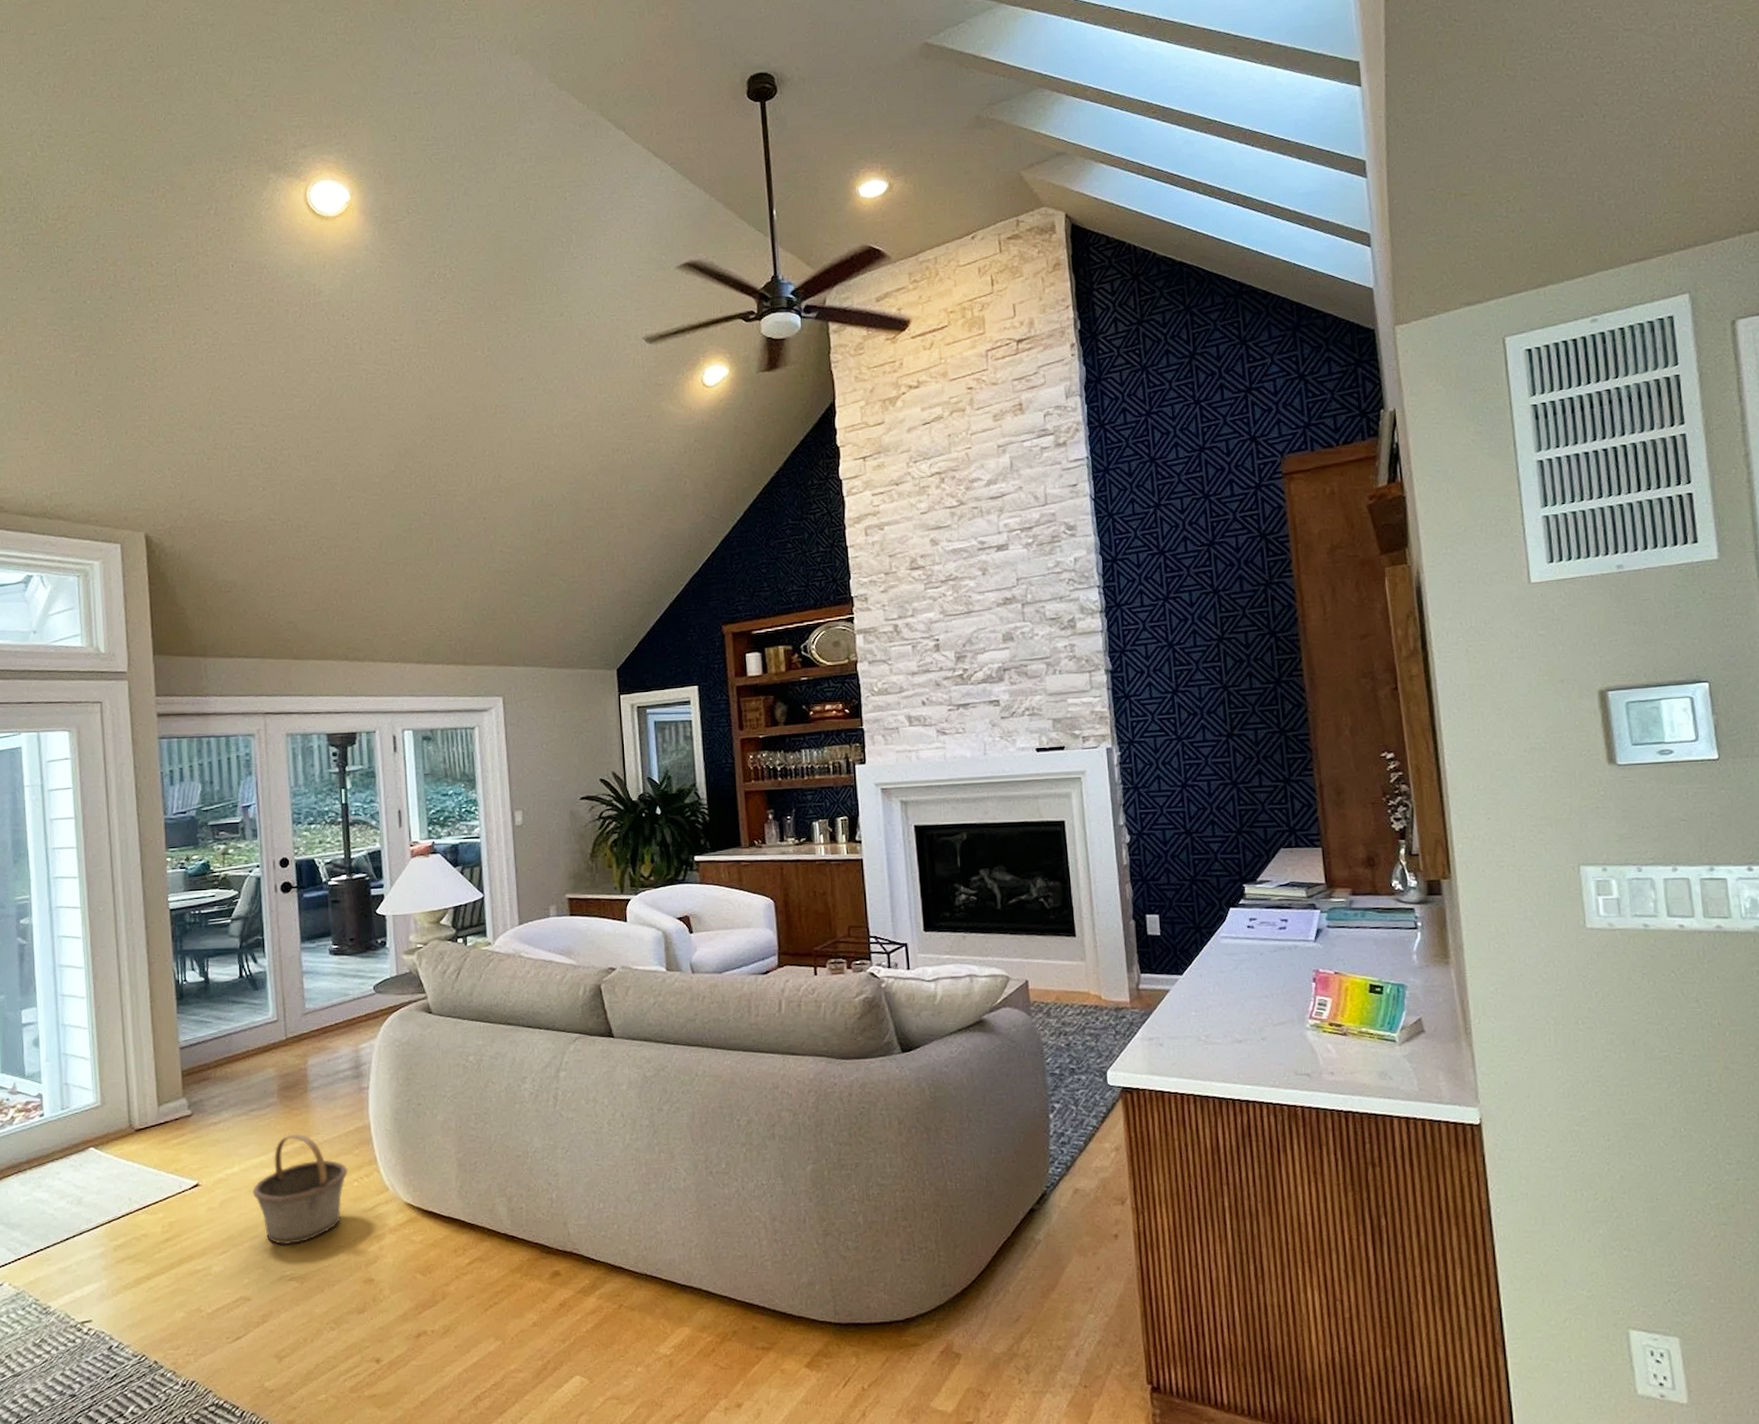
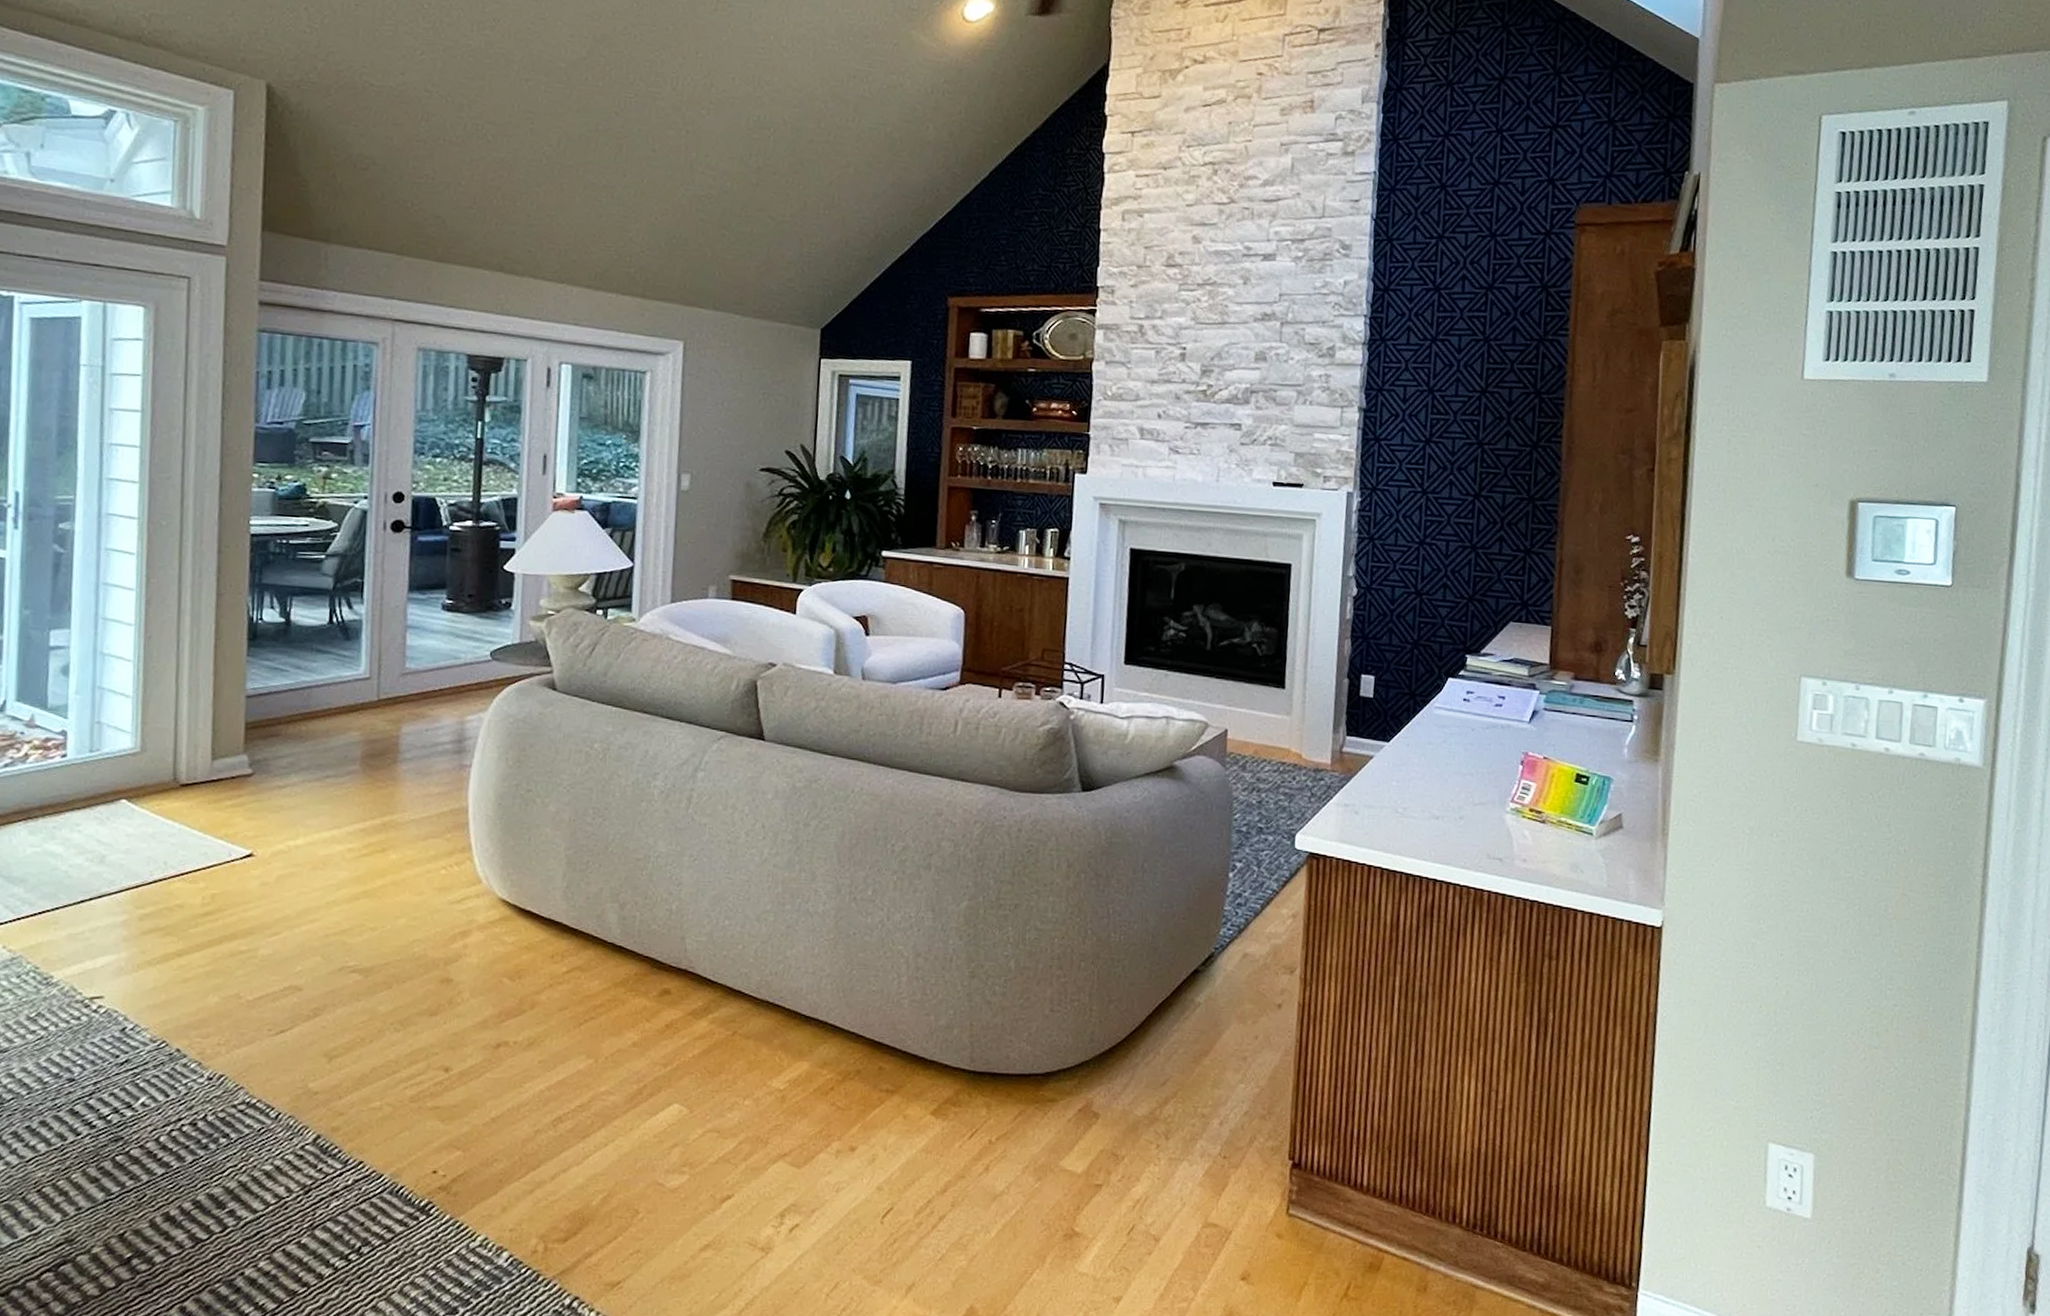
basket: present [252,1133,348,1245] -> none [317,808,435,933]

